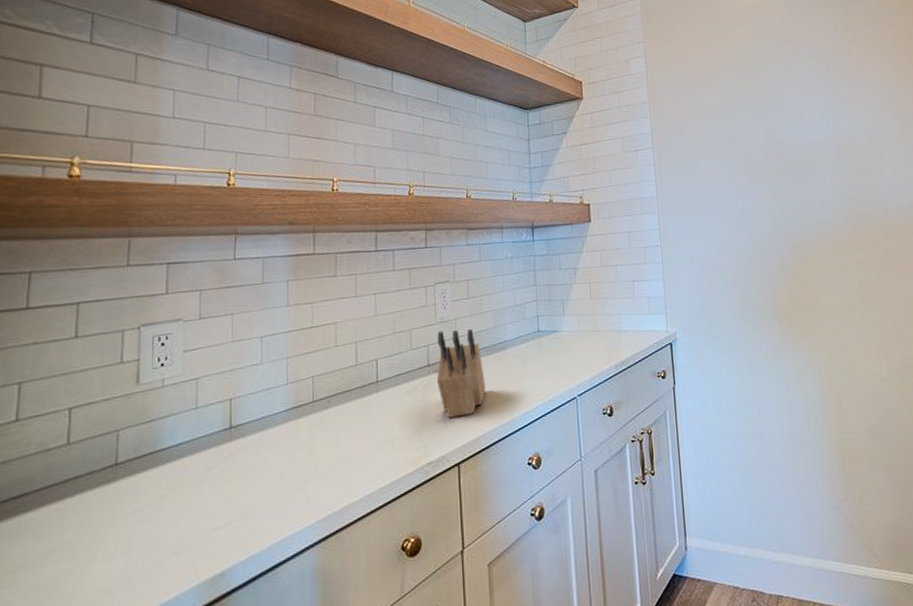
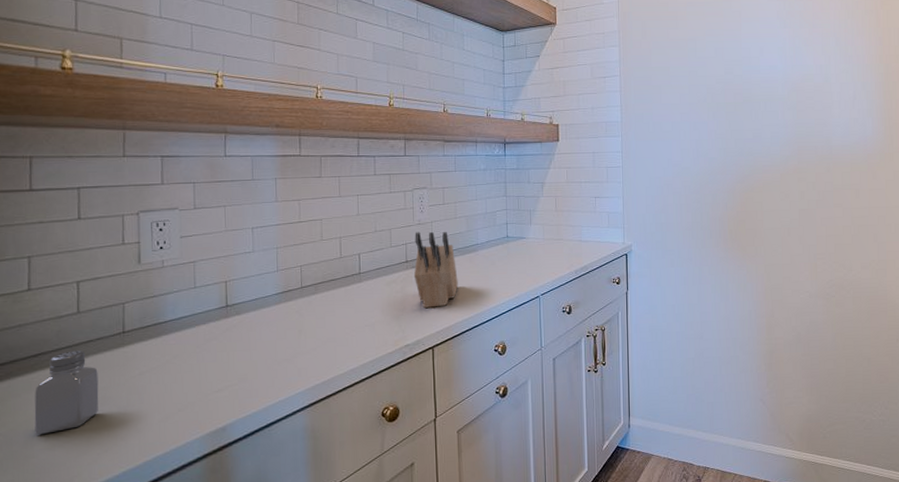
saltshaker: none [10,488,85,593] -> present [34,350,99,435]

